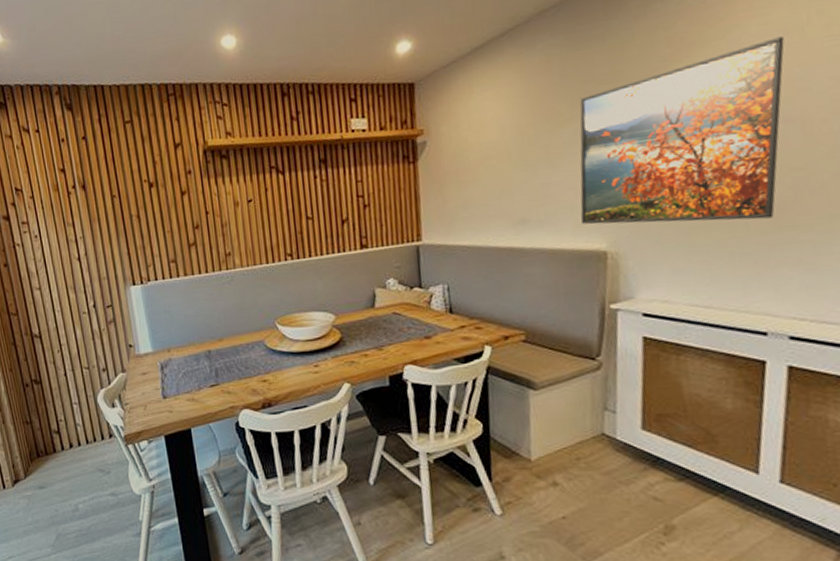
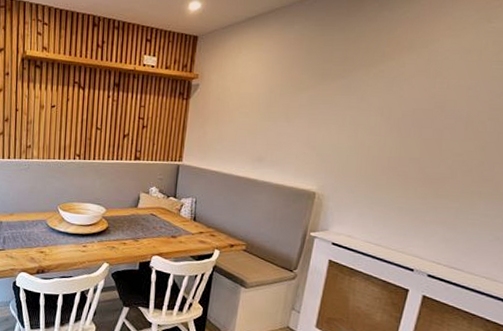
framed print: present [580,36,785,225] -> none [301,55,467,187]

